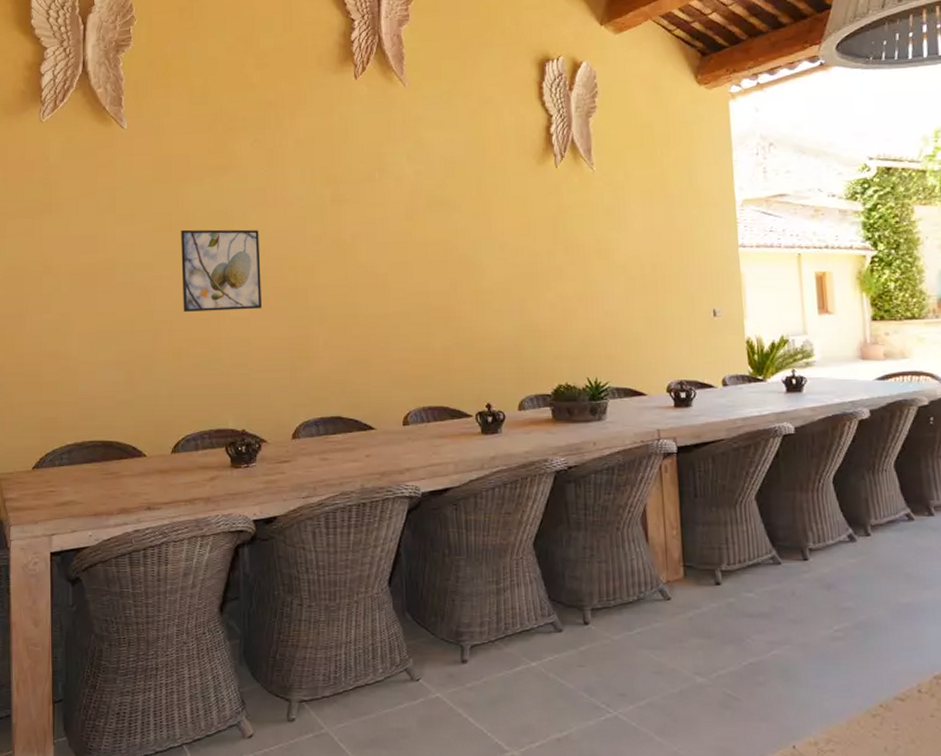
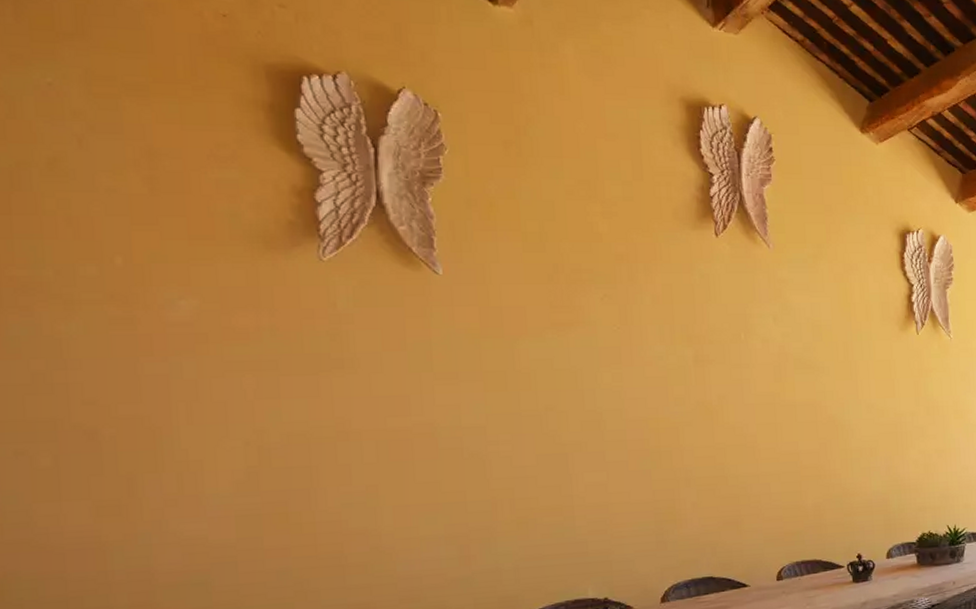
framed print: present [180,229,263,312] -> none [518,389,622,479]

